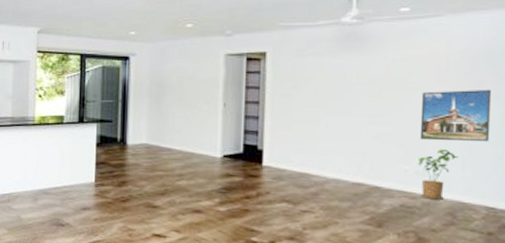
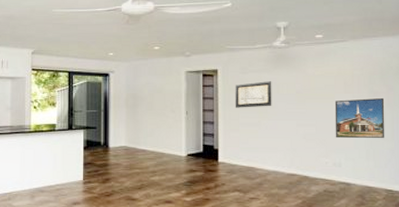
wall art: none [287,67,338,100] -> present [235,81,272,108]
house plant: present [418,148,459,200] -> none [335,144,364,185]

